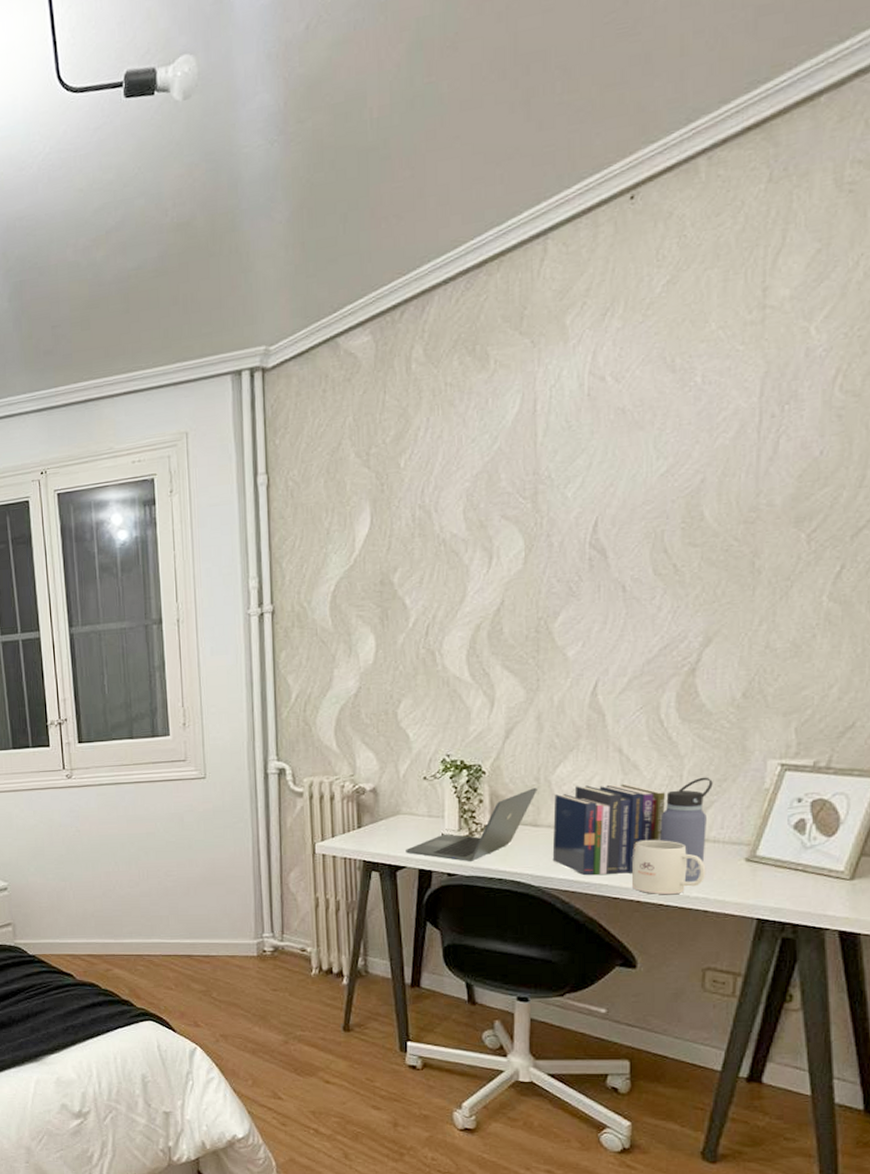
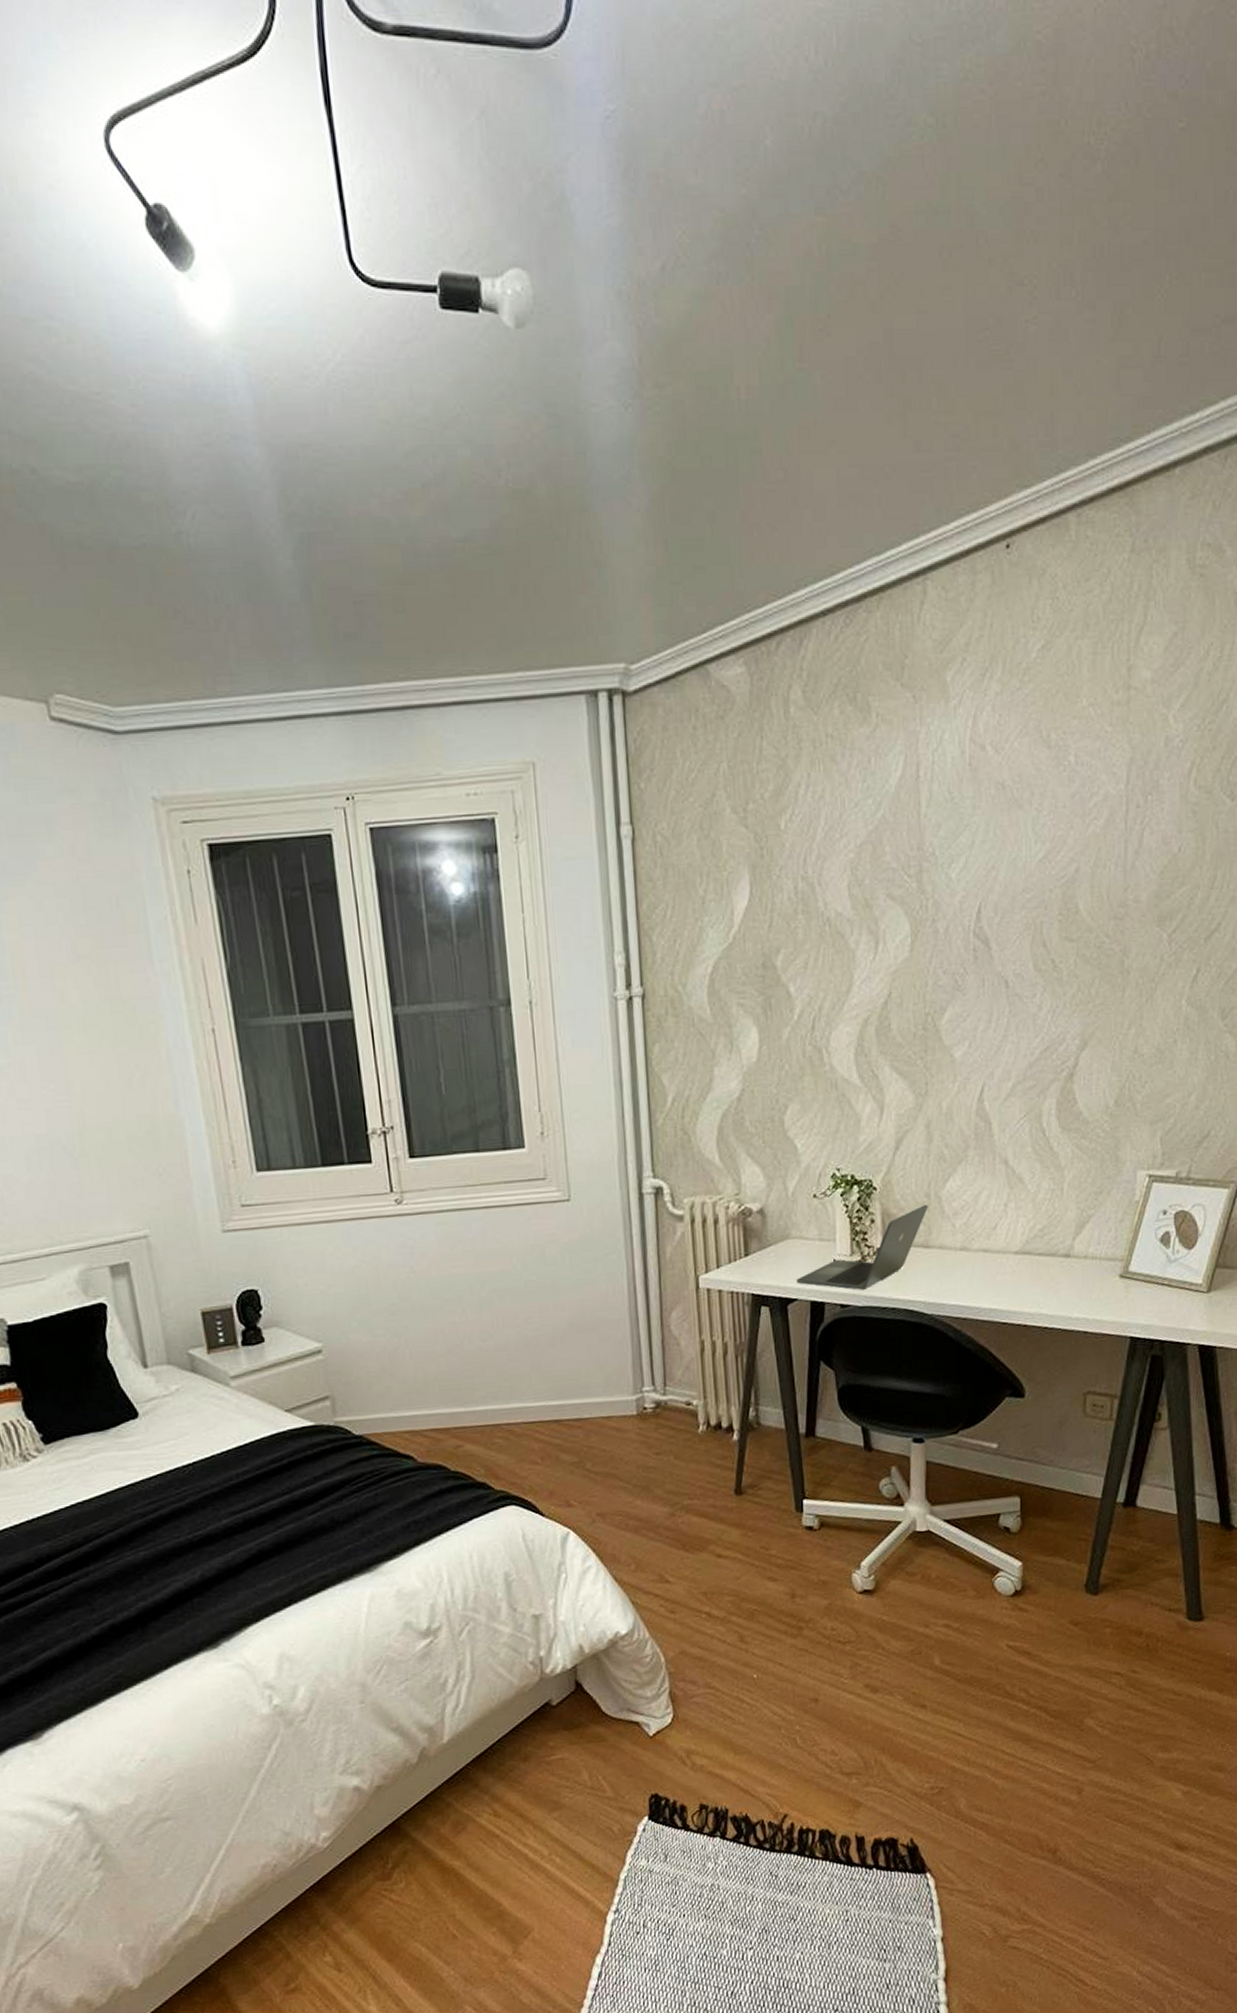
books: present [552,783,666,875] -> none [944,1198,1049,1299]
mug: present [631,840,706,895] -> none [1018,1258,1086,1318]
water bottle: present [660,777,713,882] -> none [1044,1189,1090,1302]

